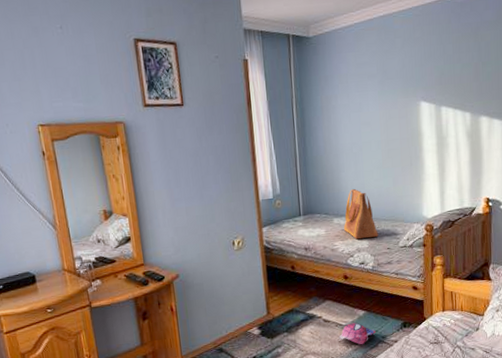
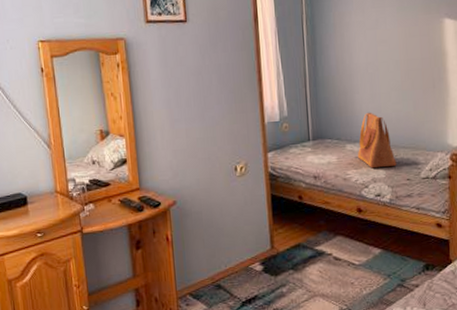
plush toy: present [339,322,377,345] -> none [352,262,395,288]

